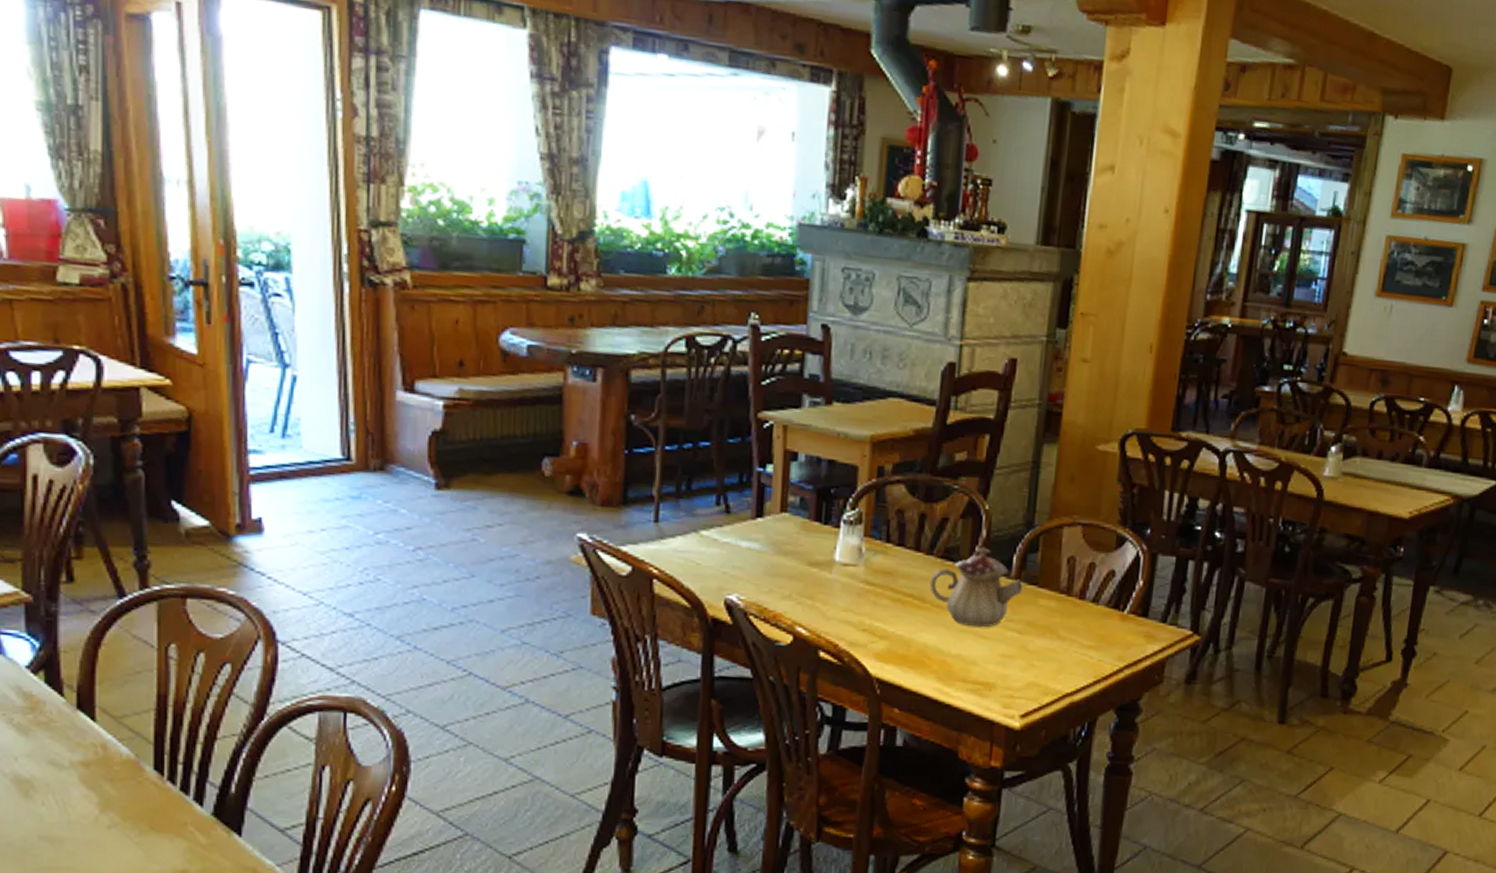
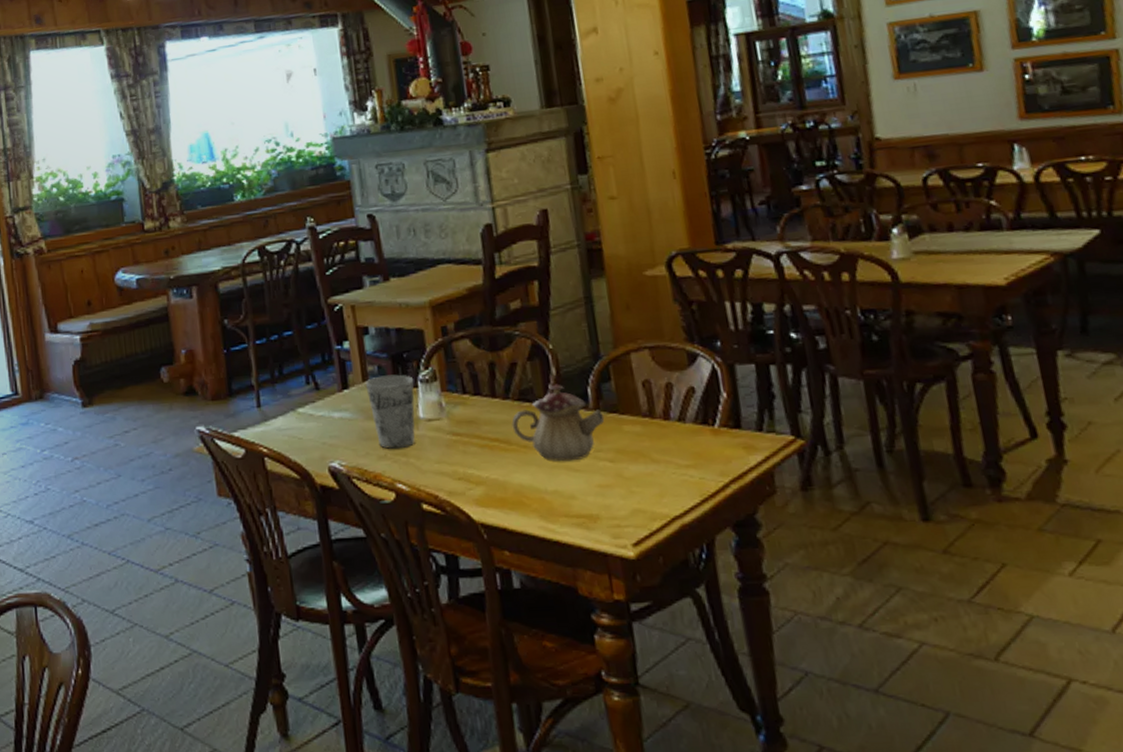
cup: none [782,509,837,591] -> present [365,374,416,450]

